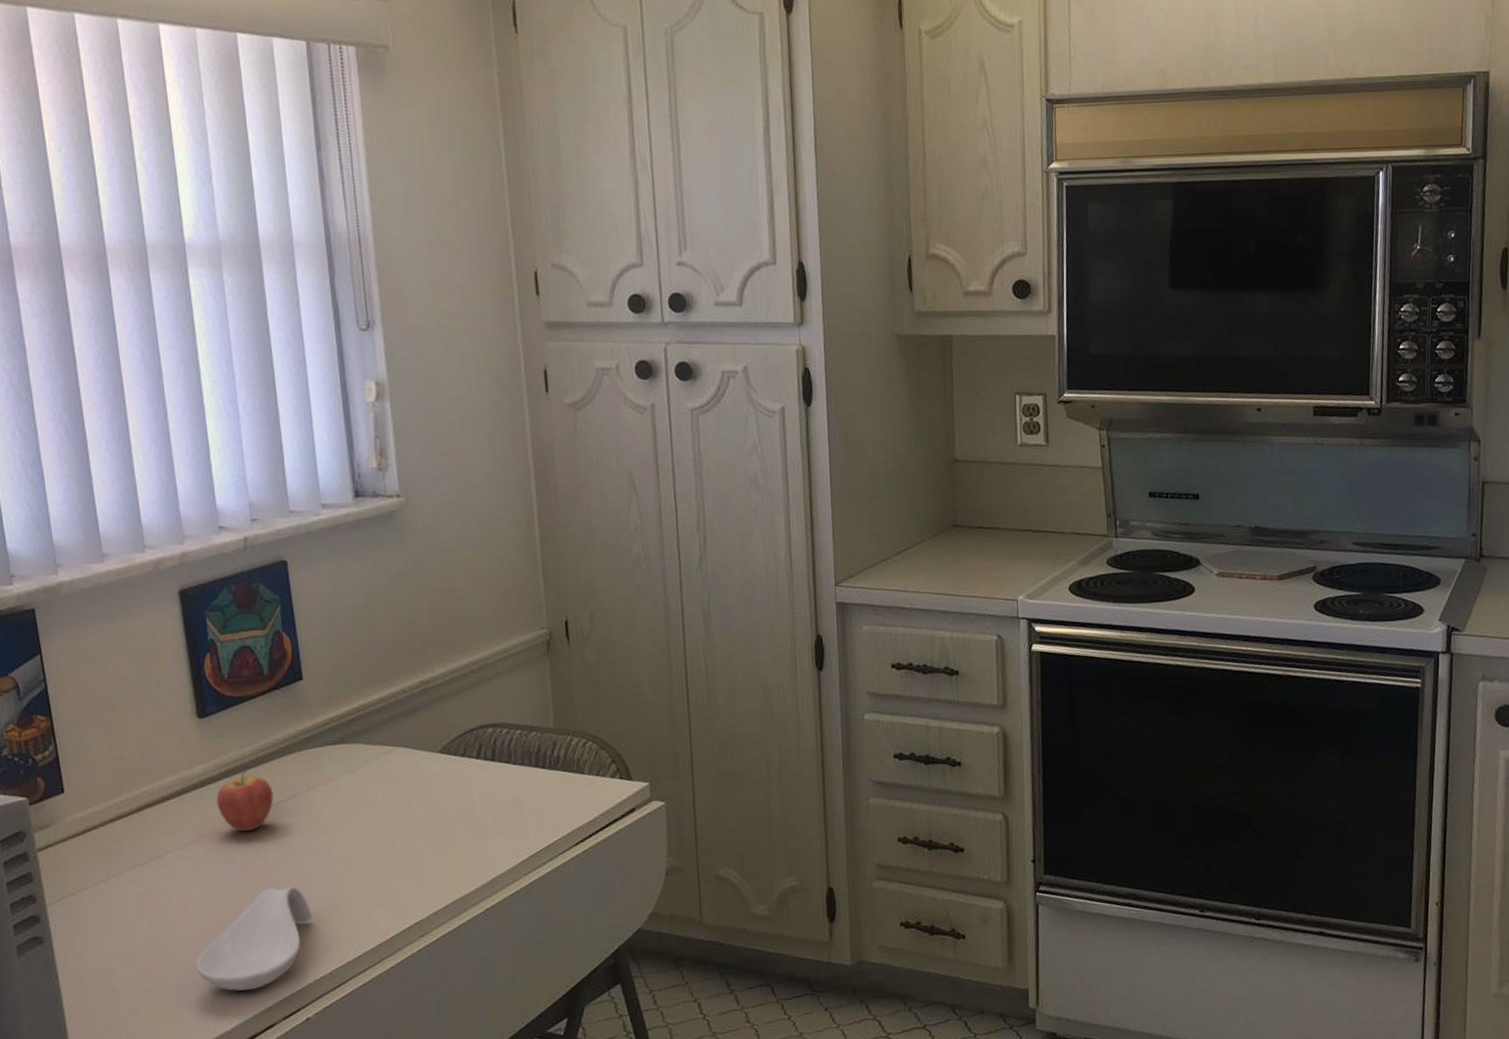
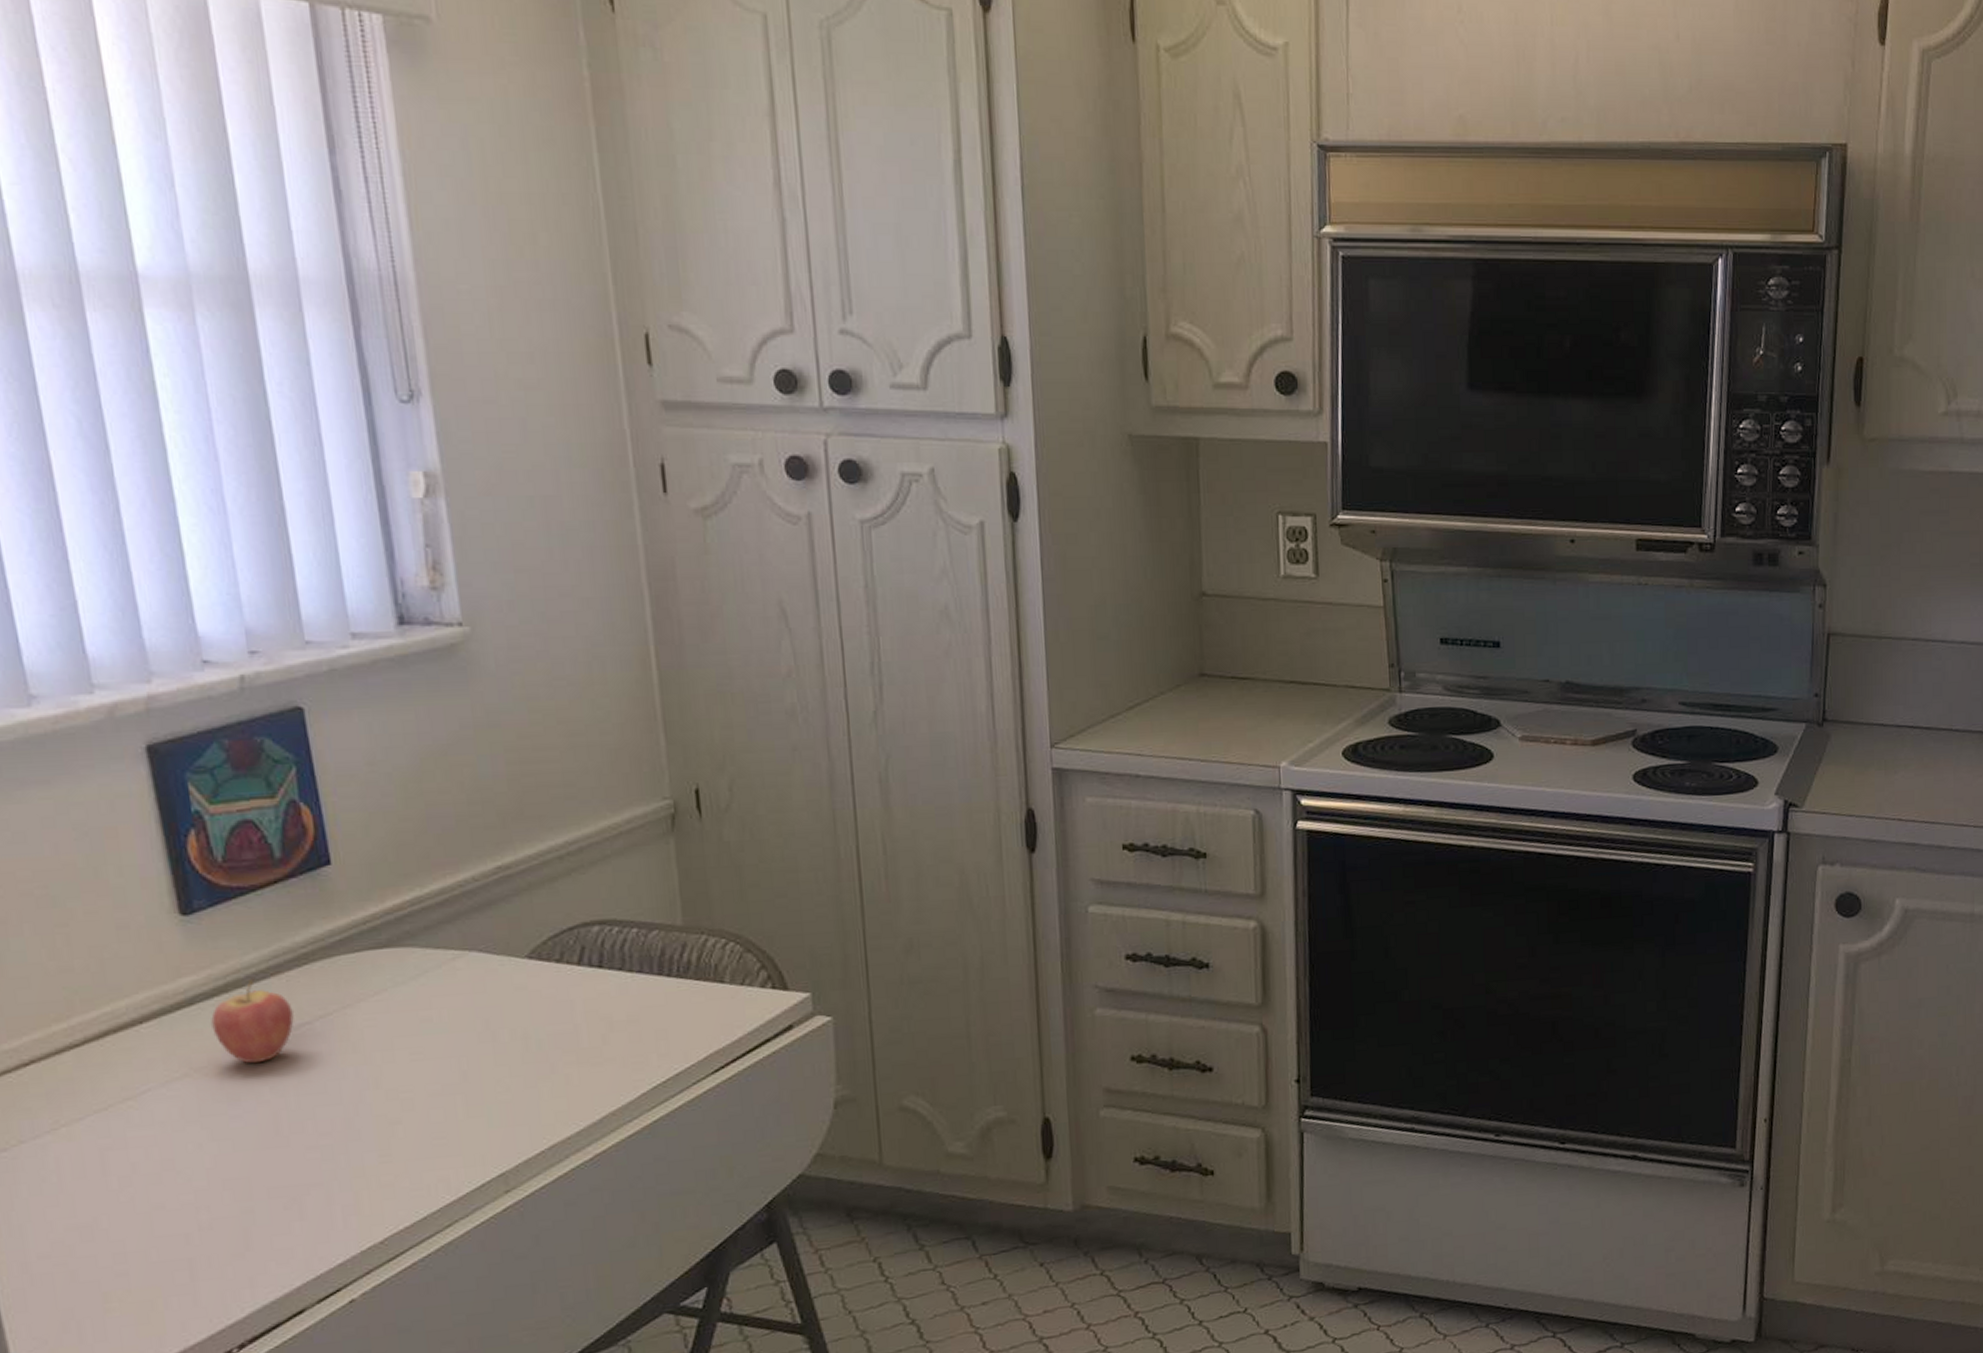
spoon rest: present [195,887,312,991] -> none [188,1133,353,1270]

